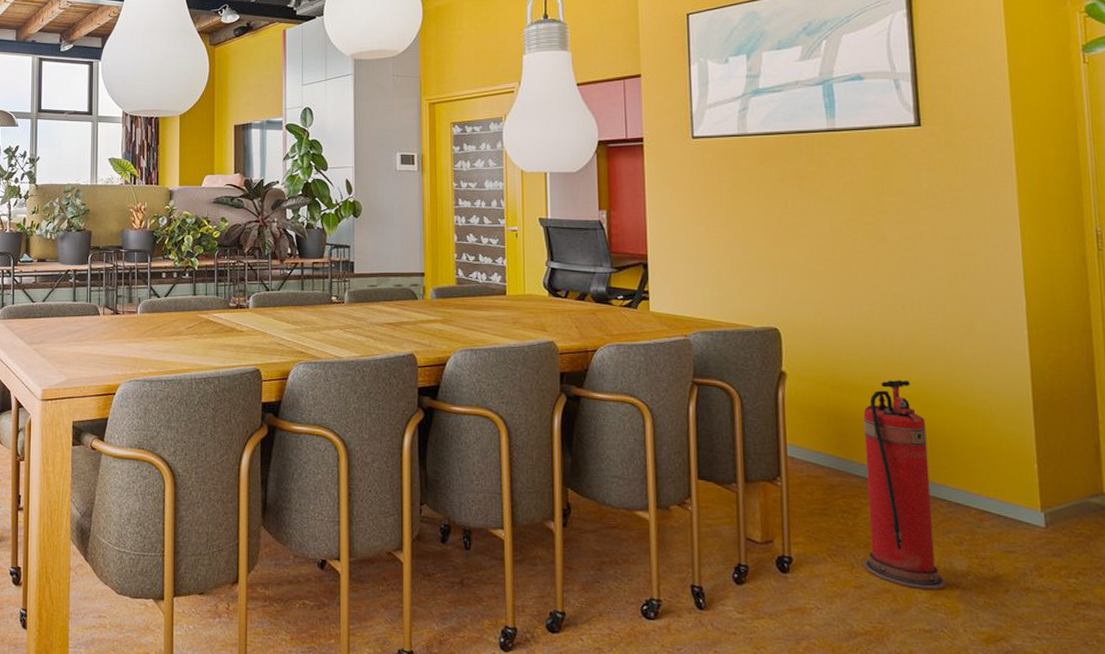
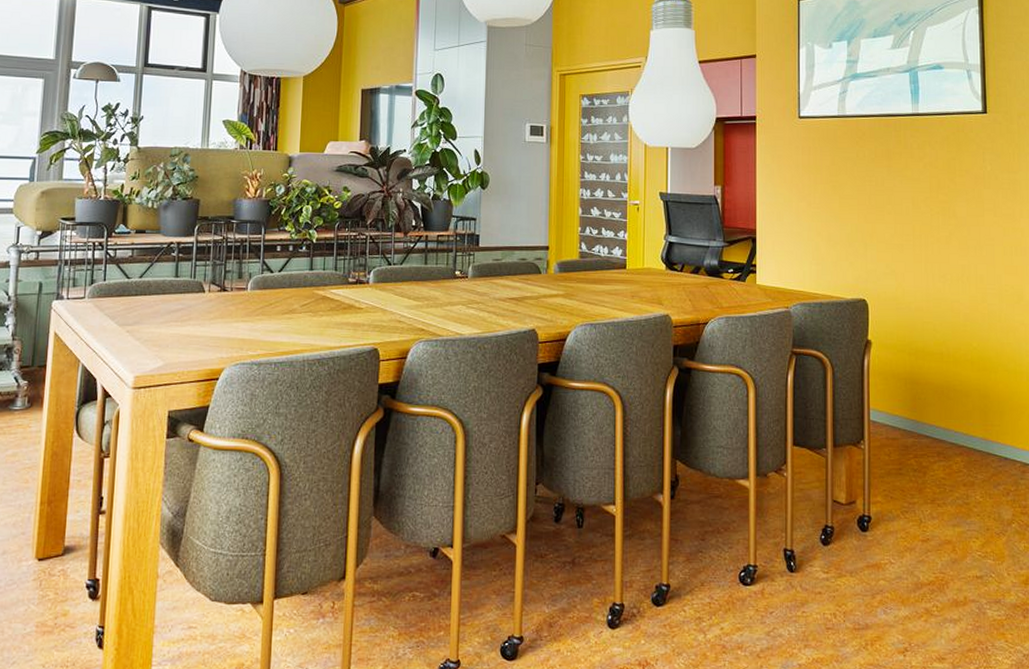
fire extinguisher: present [863,379,946,591] -> none [930,345,995,540]

